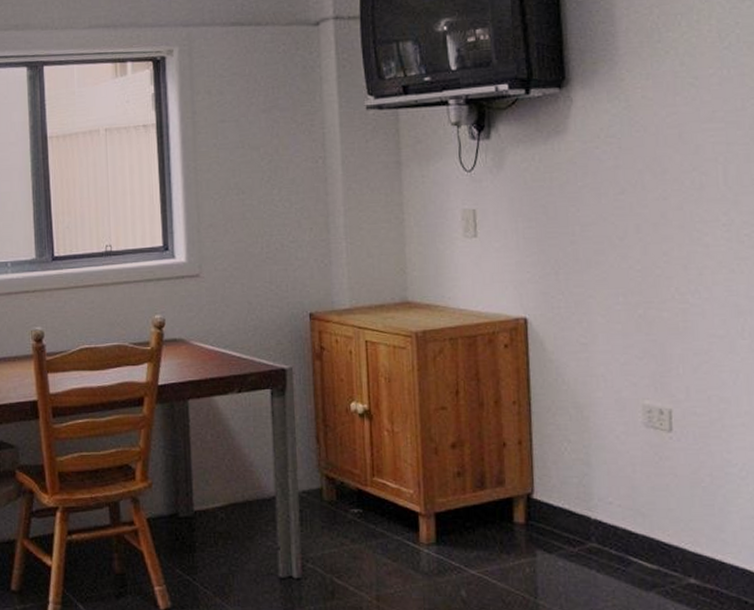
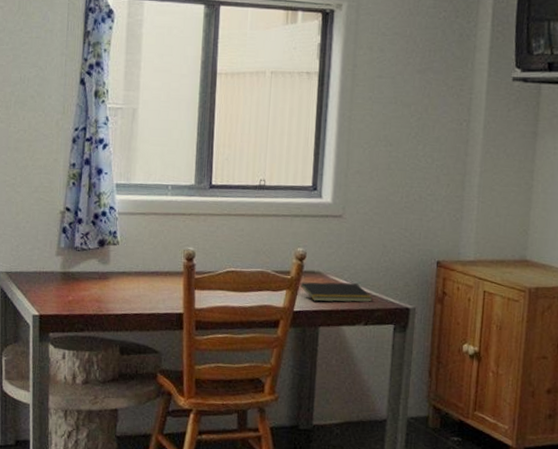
notepad: none [161,347,244,372] -> present [298,281,373,302]

